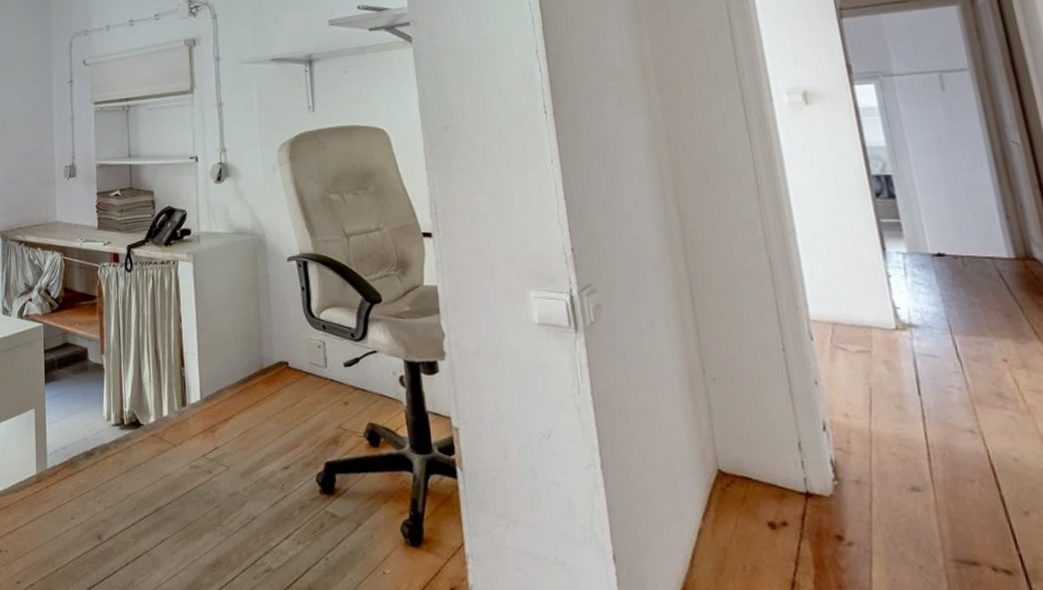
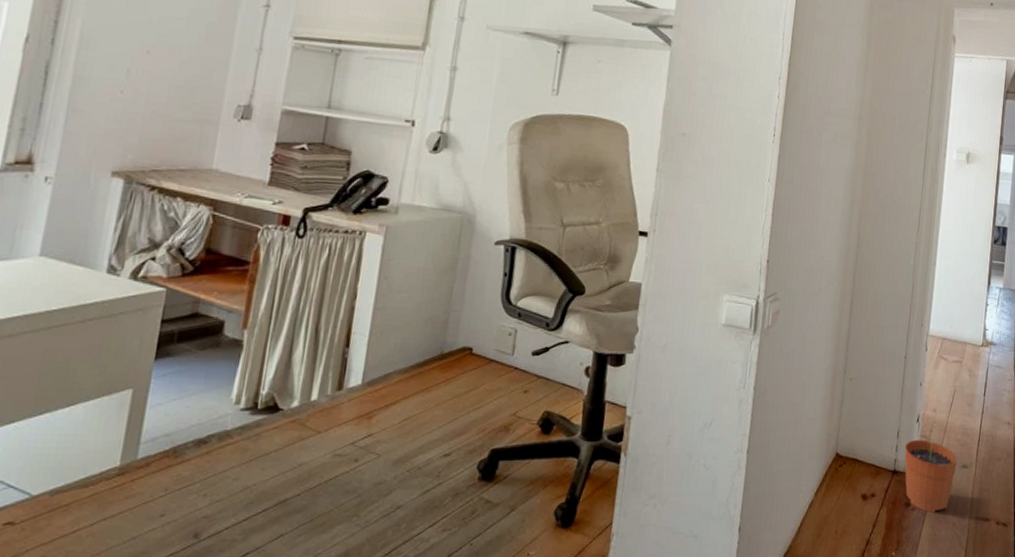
plant pot: none [813,433,905,551] -> present [904,424,957,513]

